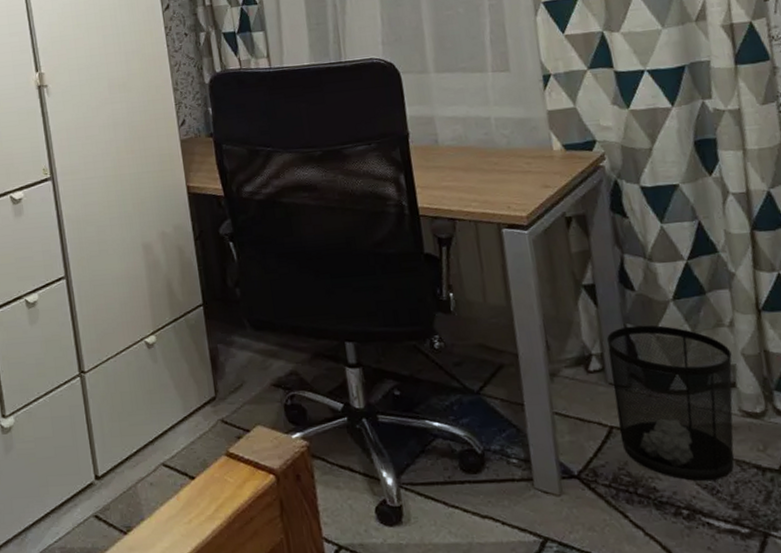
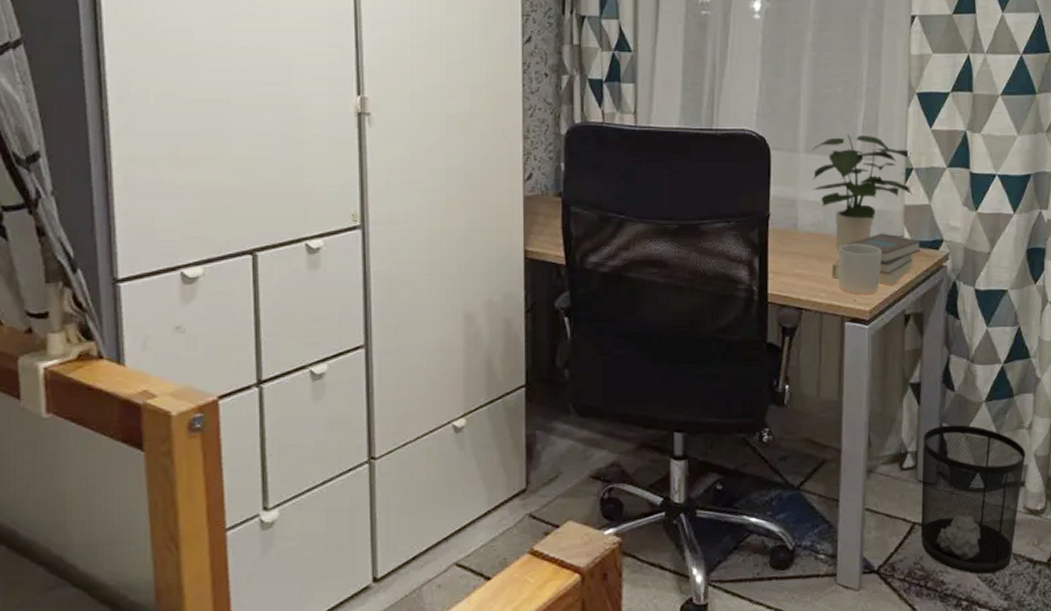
potted plant: none [441,48,555,159] -> present [811,133,913,248]
books: none [479,139,572,191] -> present [831,233,922,287]
mug: none [483,152,534,202] -> present [838,244,882,295]

